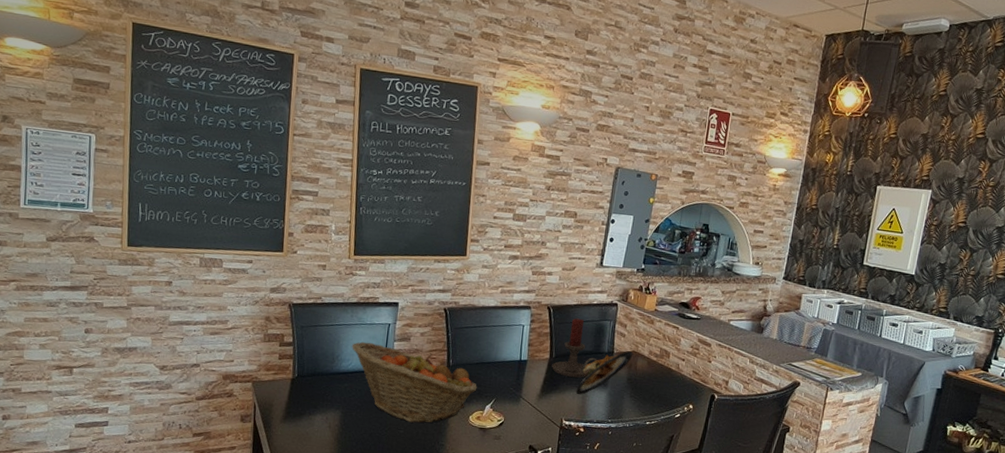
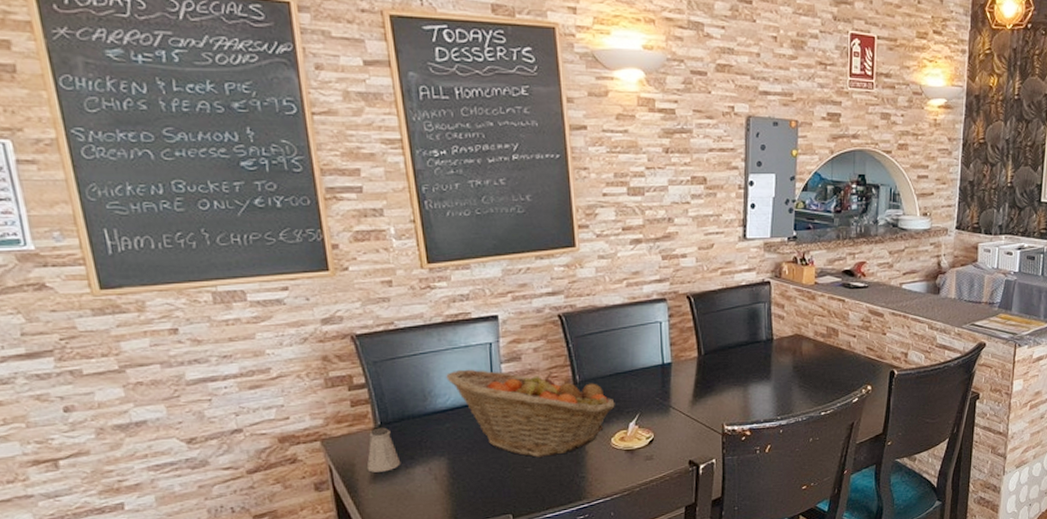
saltshaker: none [281,378,307,415] -> present [366,427,401,473]
candle holder: present [552,318,597,378] -> none [702,305,755,375]
plate: present [576,351,633,395] -> none [735,335,796,394]

